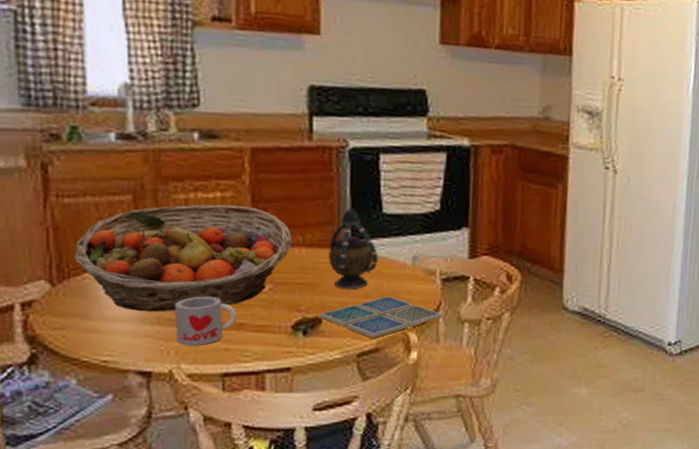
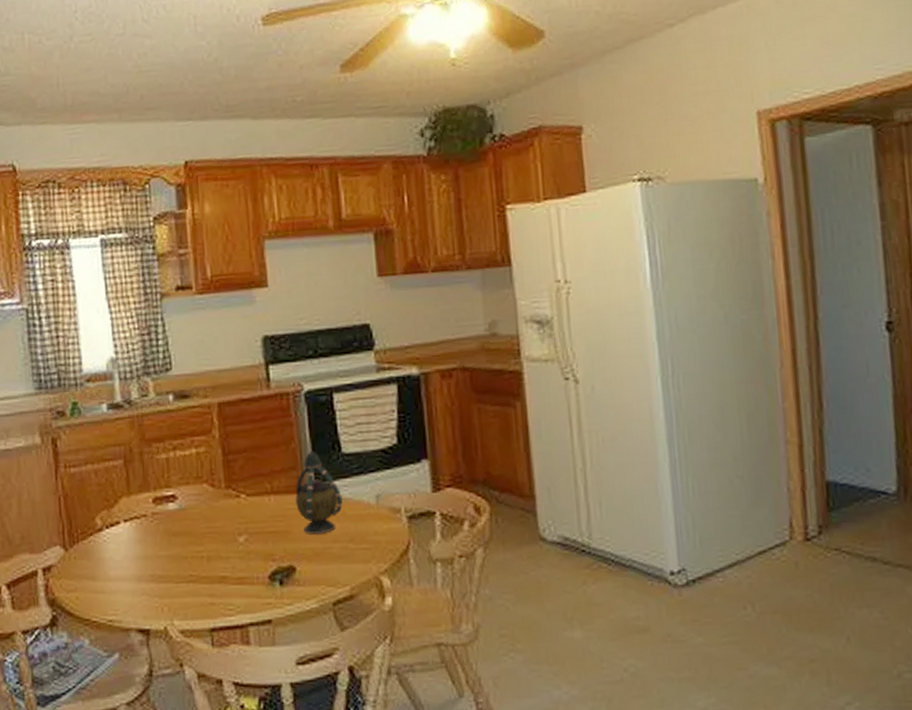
fruit basket: present [74,204,293,312] -> none [81,459,262,570]
mug: present [174,296,236,345] -> none [164,551,218,601]
drink coaster: present [320,296,443,338] -> none [293,539,414,585]

